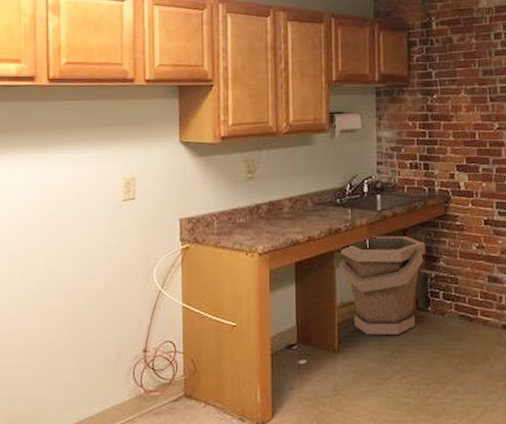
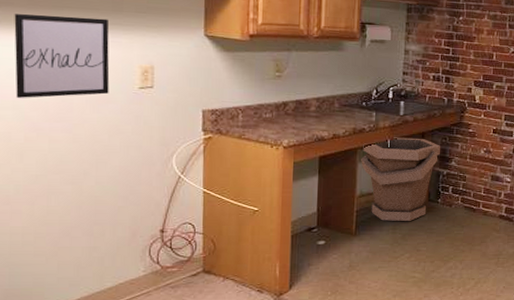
wall art: none [19,135,97,218] -> present [14,14,110,98]

